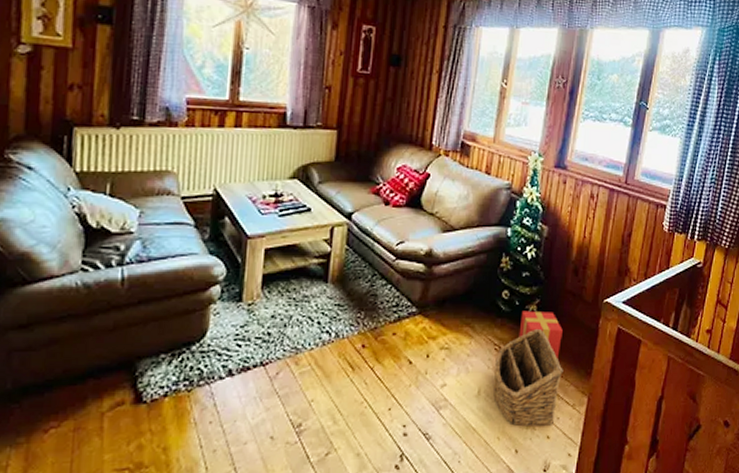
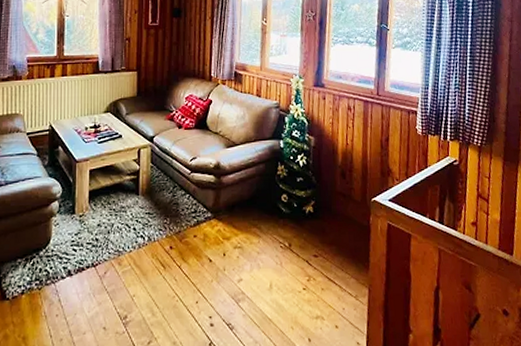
basket: present [493,328,563,427] -> none [281,227,343,317]
gift box: present [518,310,563,359] -> none [299,211,338,254]

